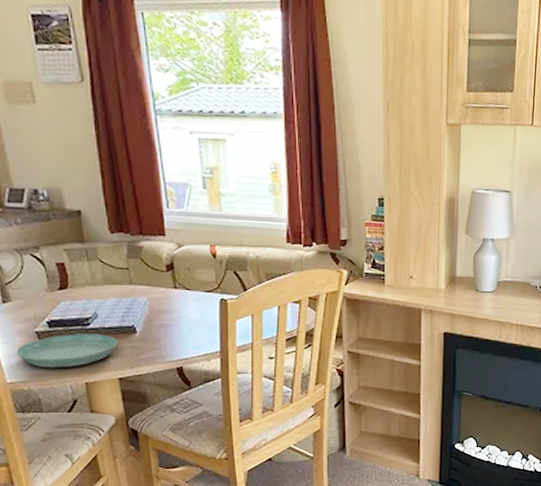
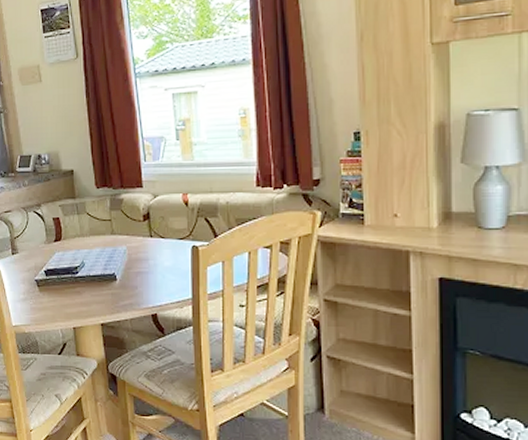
saucer: present [16,334,118,368] -> none [20,282,101,313]

